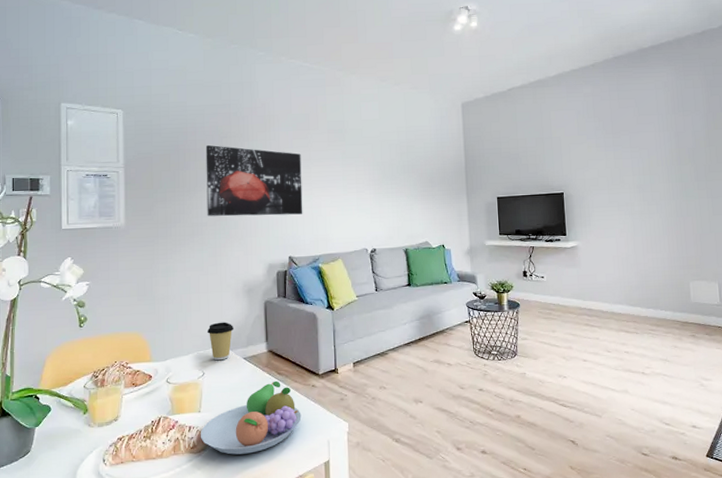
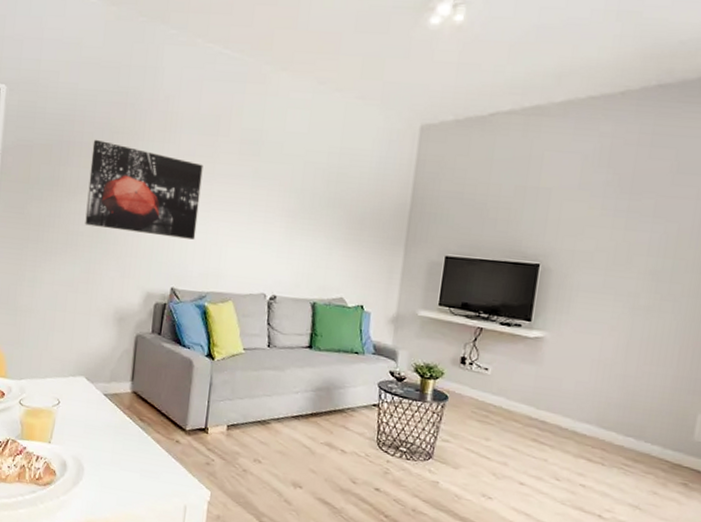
fruit bowl: present [200,380,302,455] -> none [47,426,159,500]
coffee cup: present [206,322,235,361] -> none [68,348,99,392]

